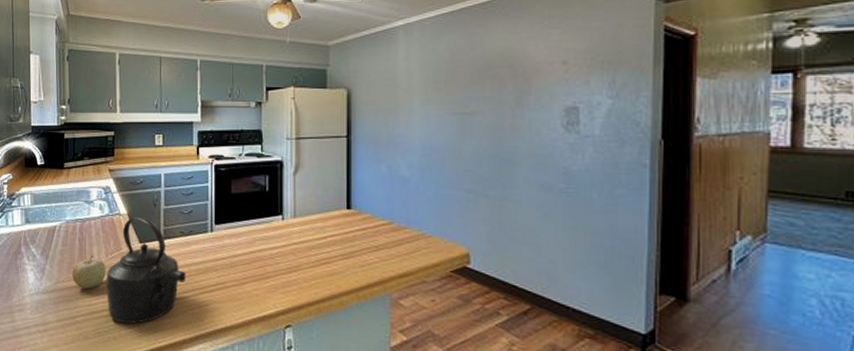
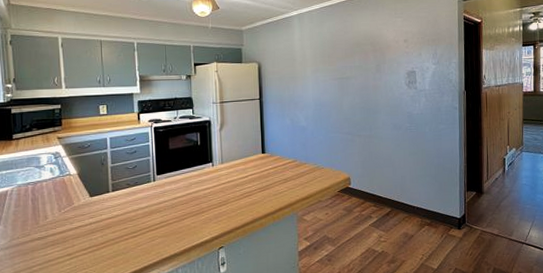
fruit: present [71,255,106,289] -> none [26,212,60,242]
kettle: present [106,216,186,324] -> none [60,174,133,266]

